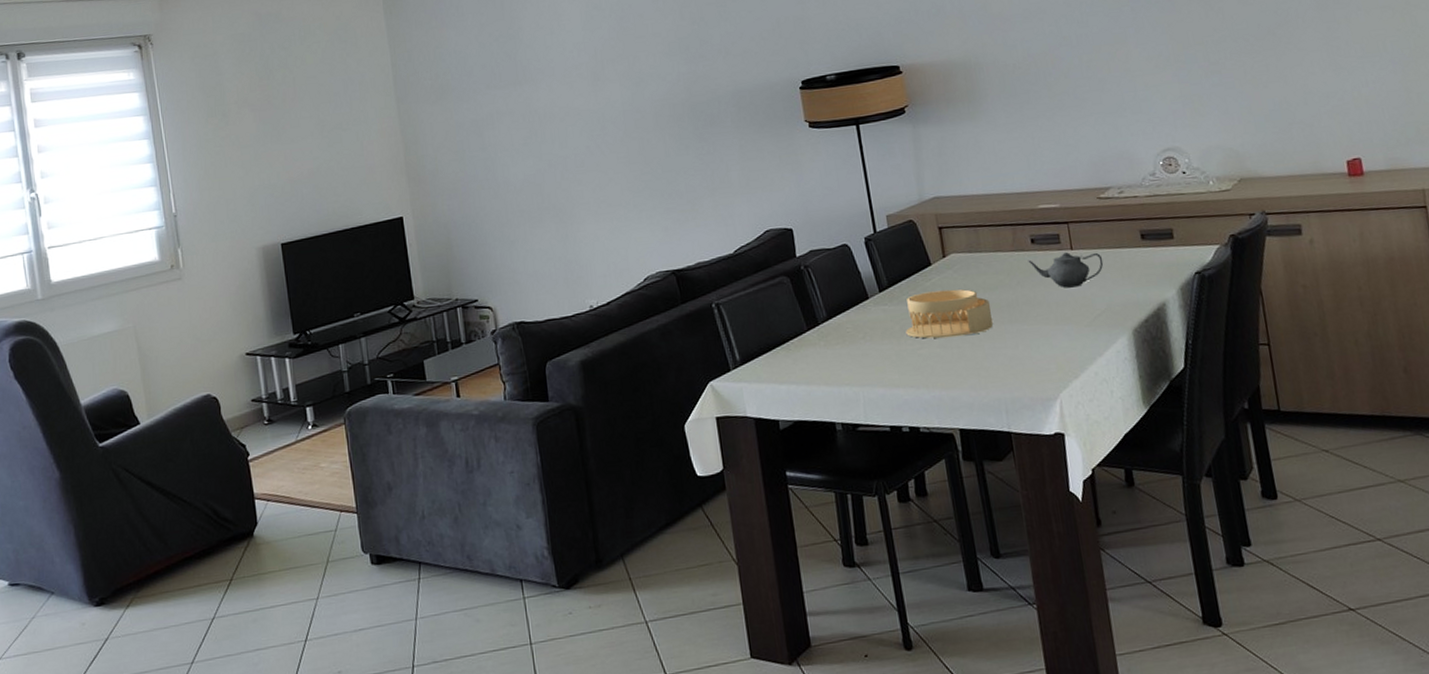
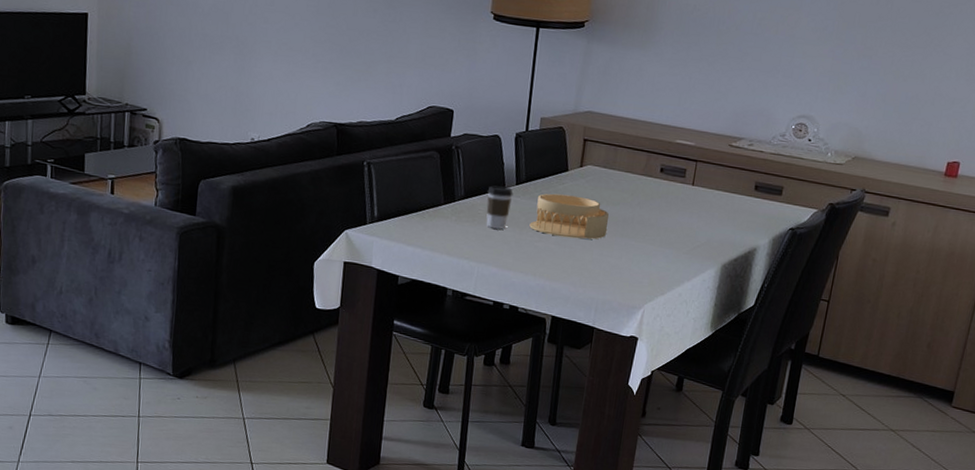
coffee cup: none [850,296,881,346] -> present [486,185,513,230]
teapot: present [1028,252,1104,288] -> none [652,185,717,219]

